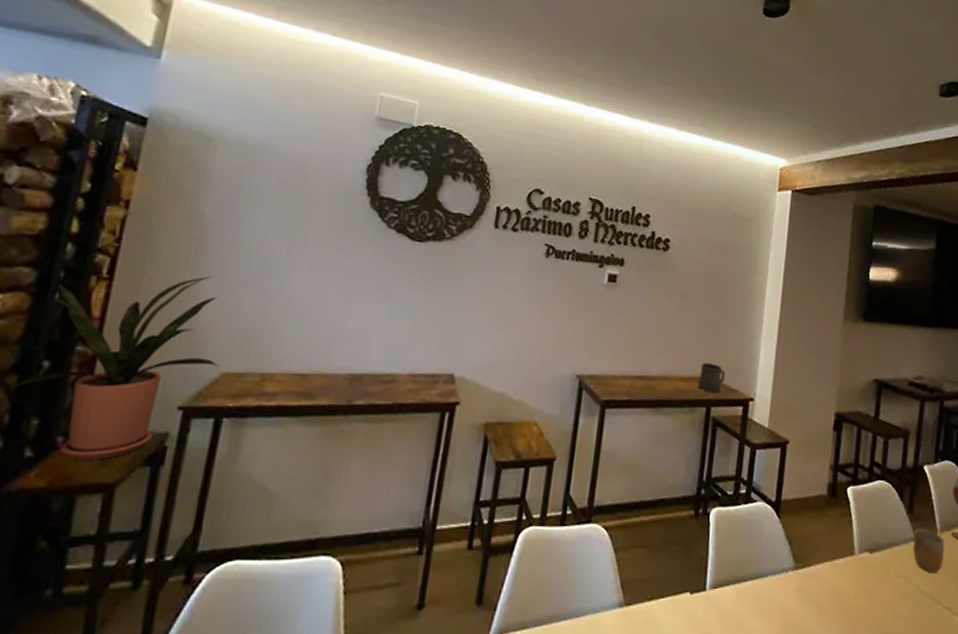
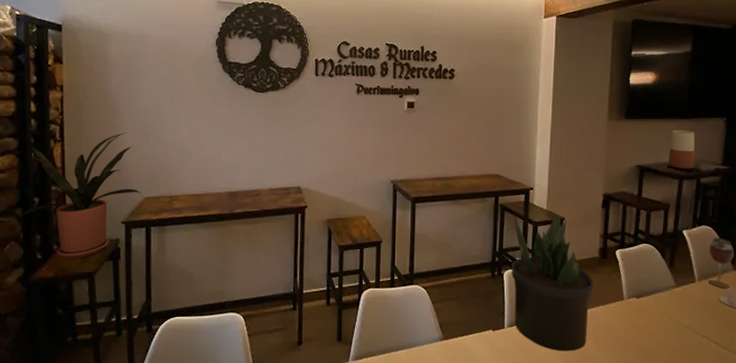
beer mug: present [697,363,725,393] -> none [486,164,508,186]
planter: none [718,435,820,626] -> present [512,214,594,352]
vase: none [908,339,939,389] -> present [668,130,695,170]
cup: present [912,529,945,574] -> none [674,279,703,312]

